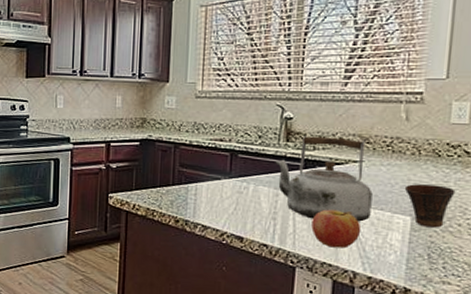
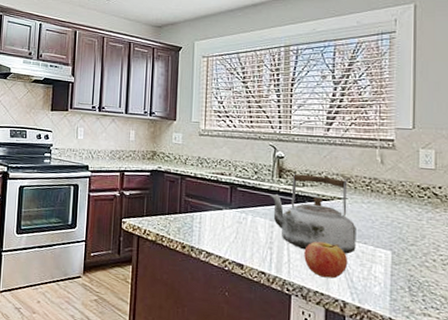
cup: present [404,184,456,228] -> none [383,221,428,263]

